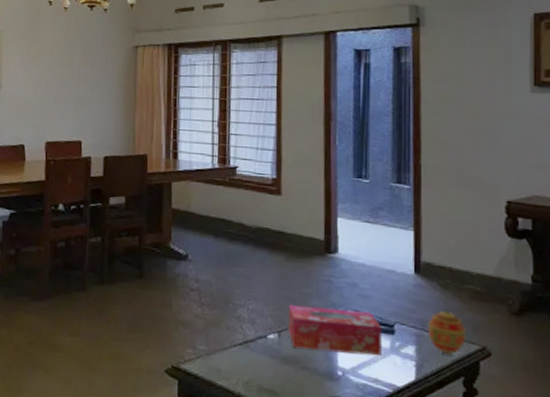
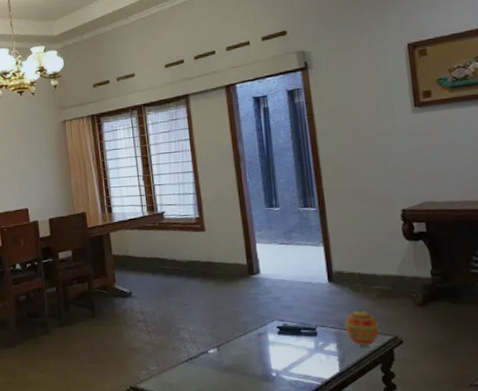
tissue box: present [288,304,382,356] -> none [223,320,308,358]

